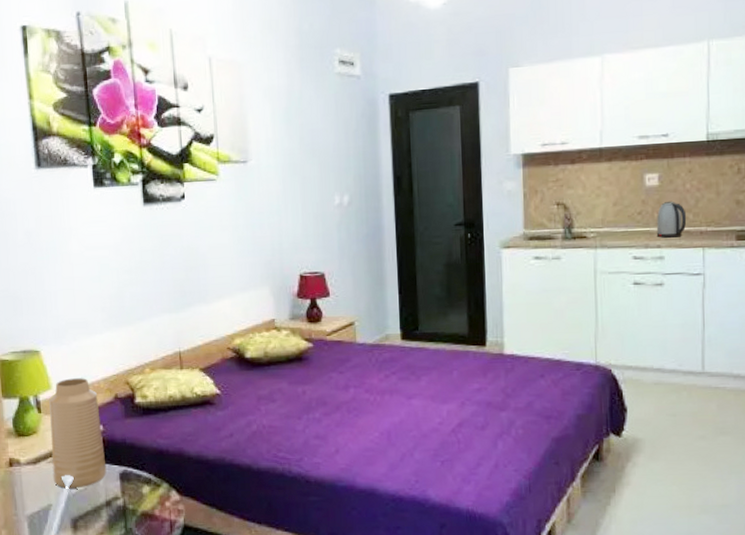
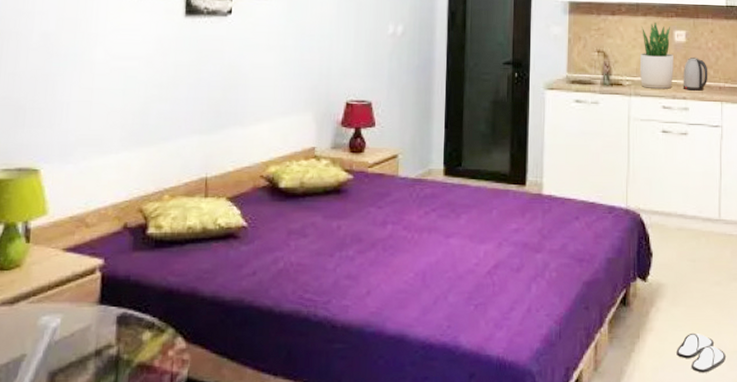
vase: present [49,378,107,489] -> none [32,203,103,335]
planter: none [605,167,645,239] -> present [639,23,673,89]
slippers: none [656,487,713,526] -> present [676,332,725,373]

